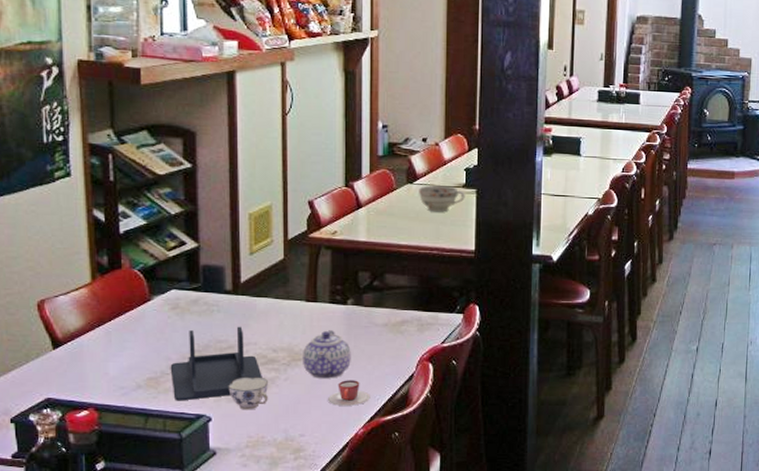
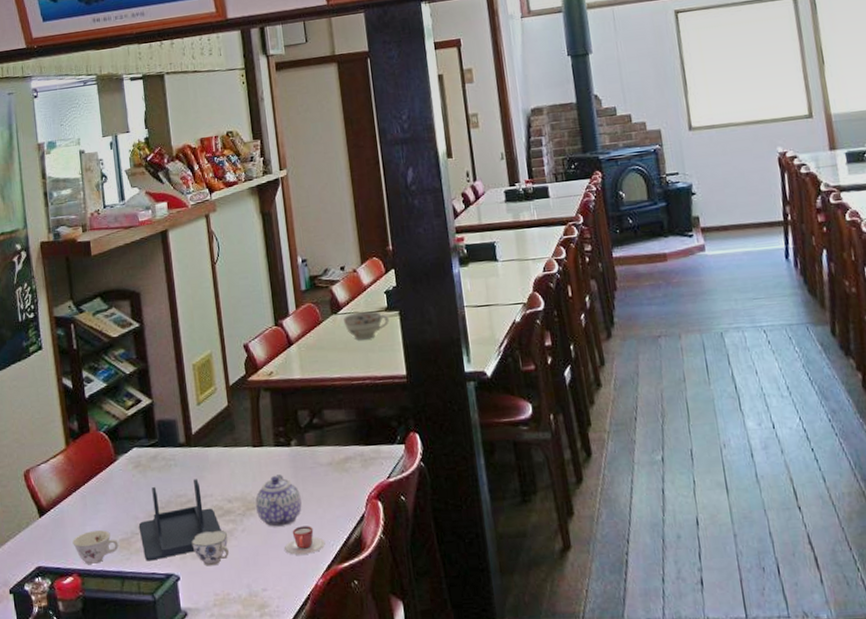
teacup: none [91,368,145,399] -> present [72,530,119,564]

